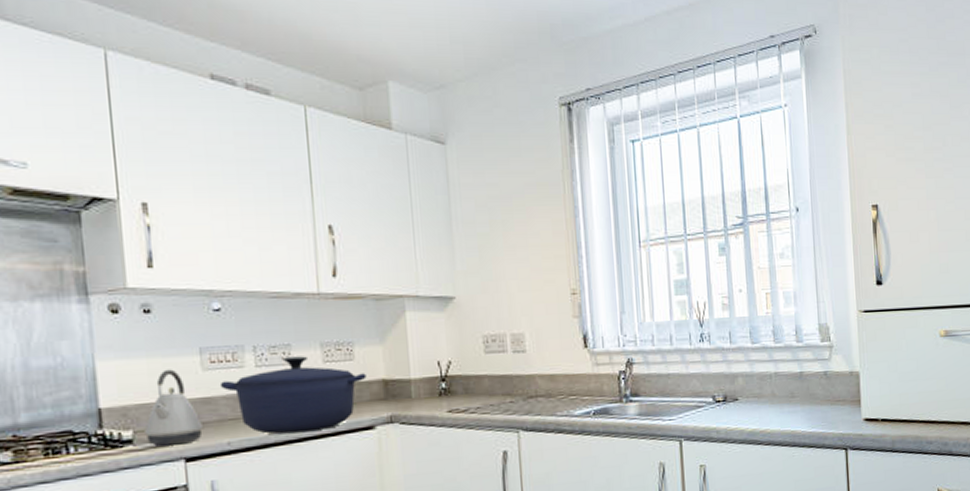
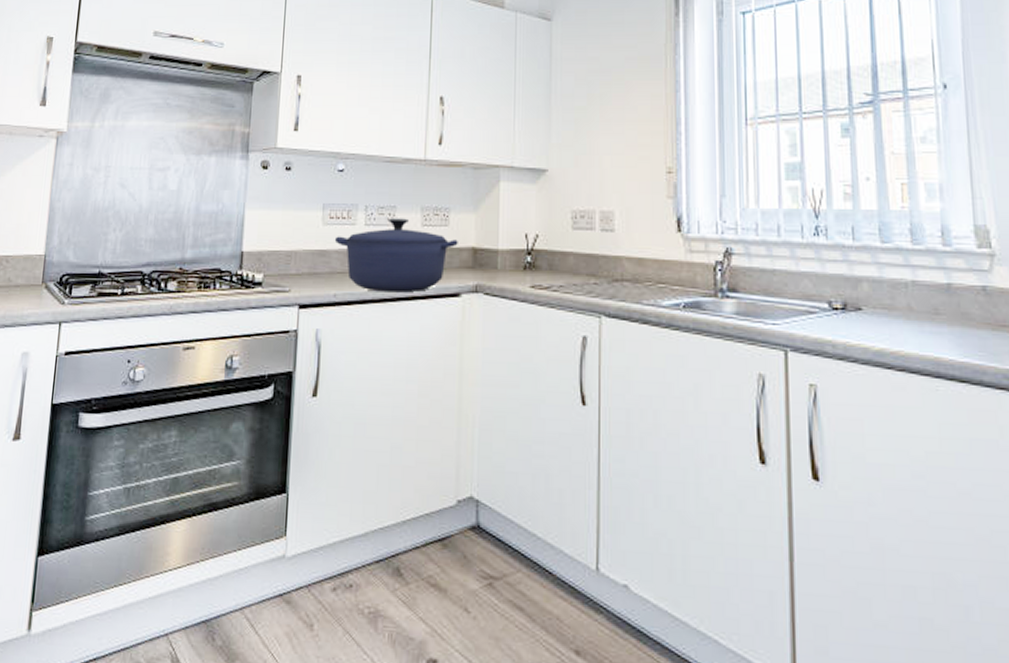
kettle: present [144,369,204,447] -> none [272,221,318,292]

